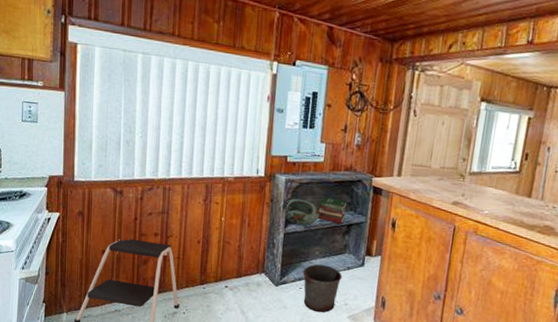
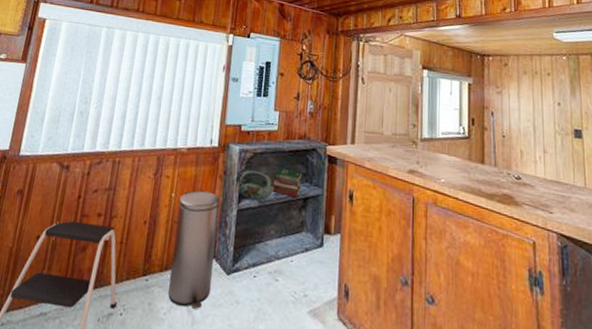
pedal bin: none [223,215,268,312] -> present [167,190,220,309]
bucket: present [302,264,343,313] -> none [257,245,300,308]

